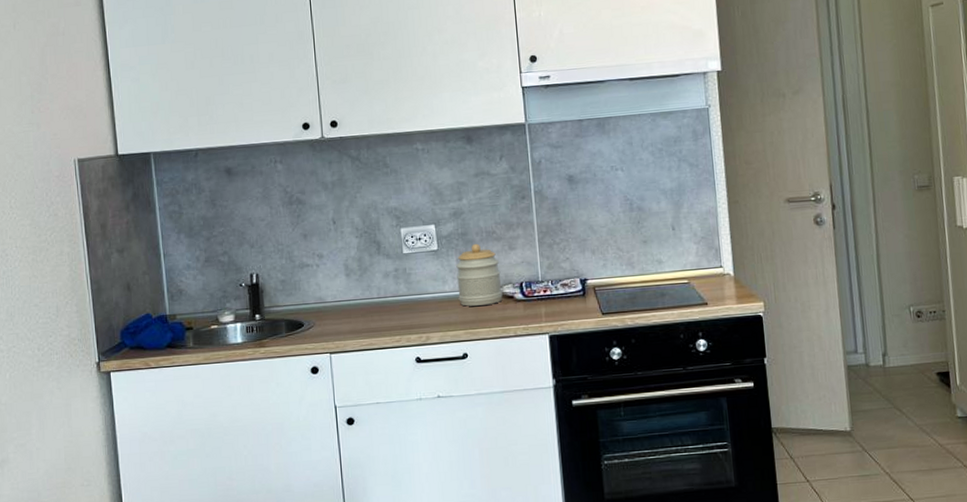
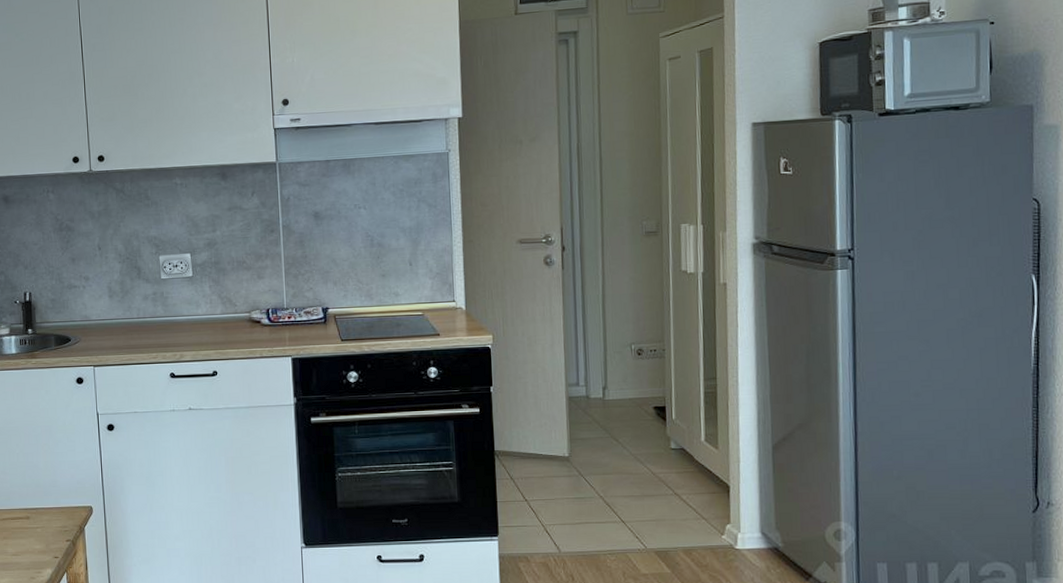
jar: present [455,243,503,307] -> none [208,272,251,329]

